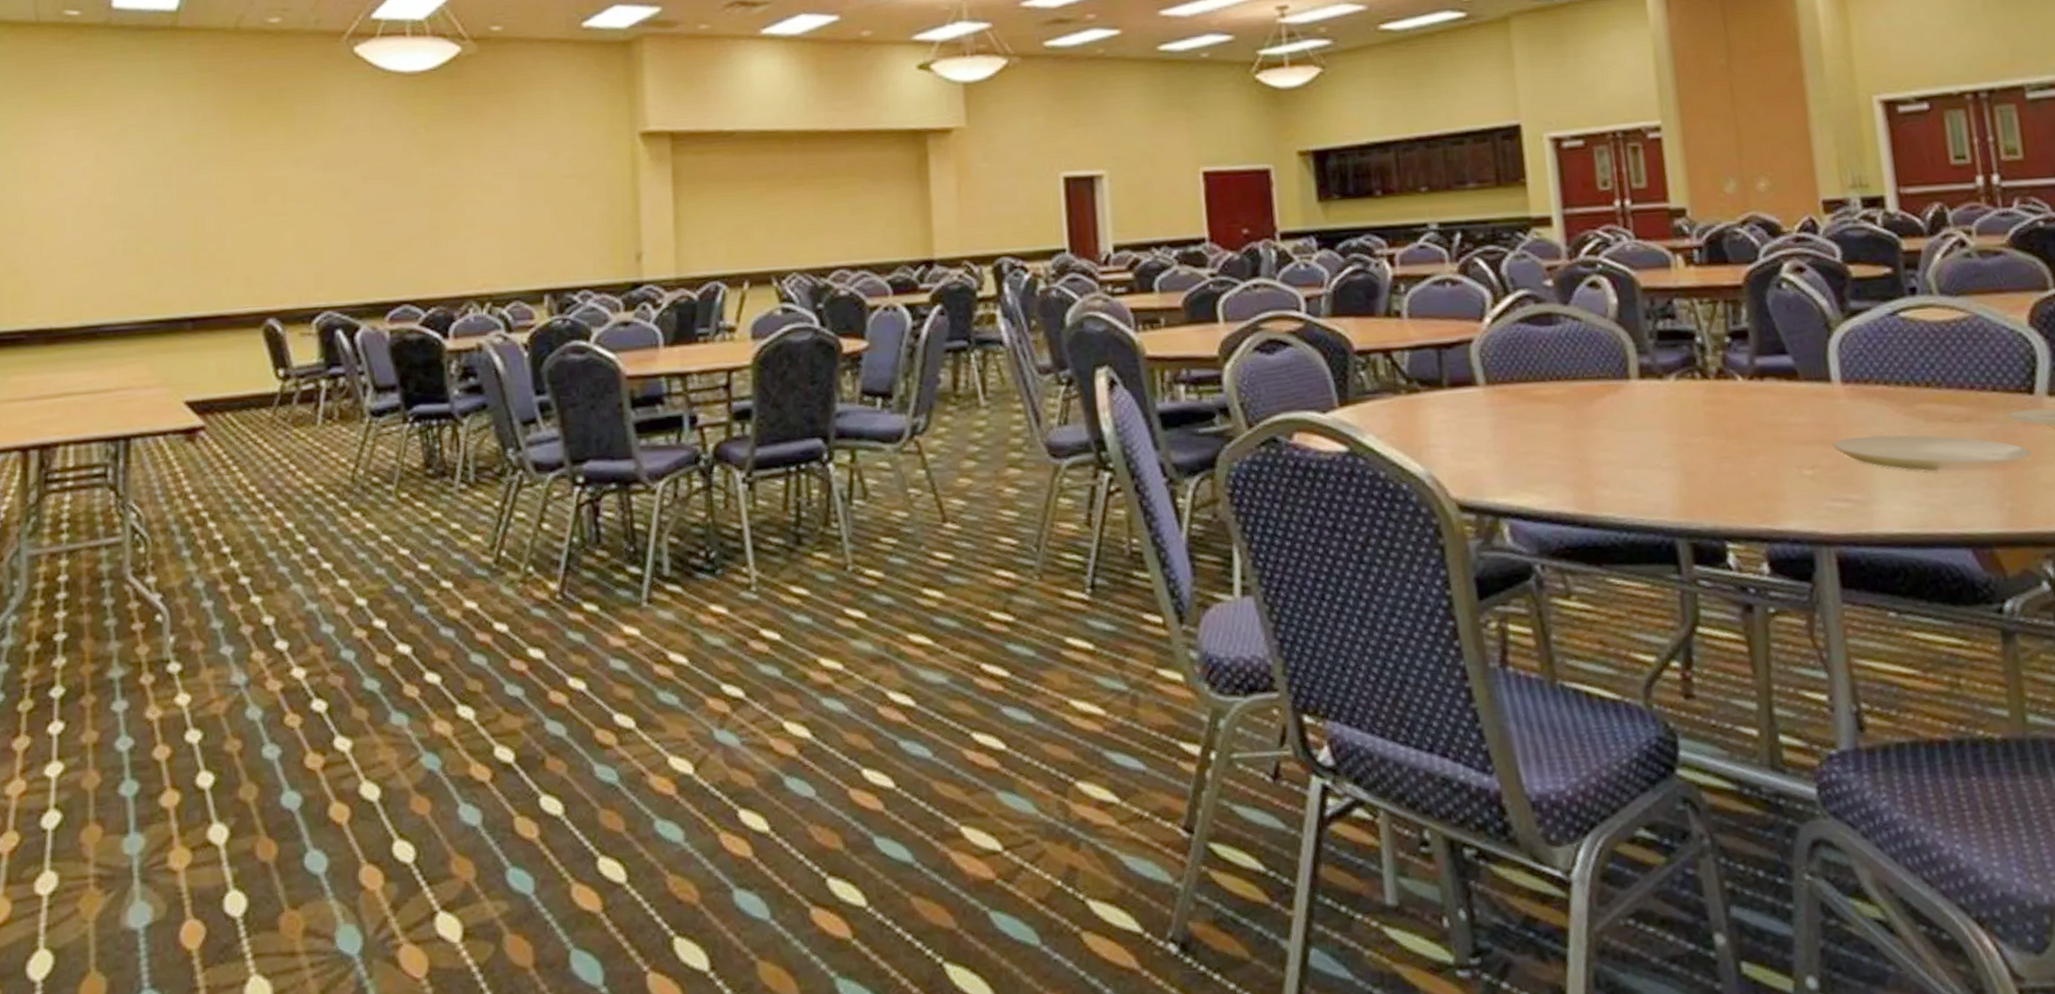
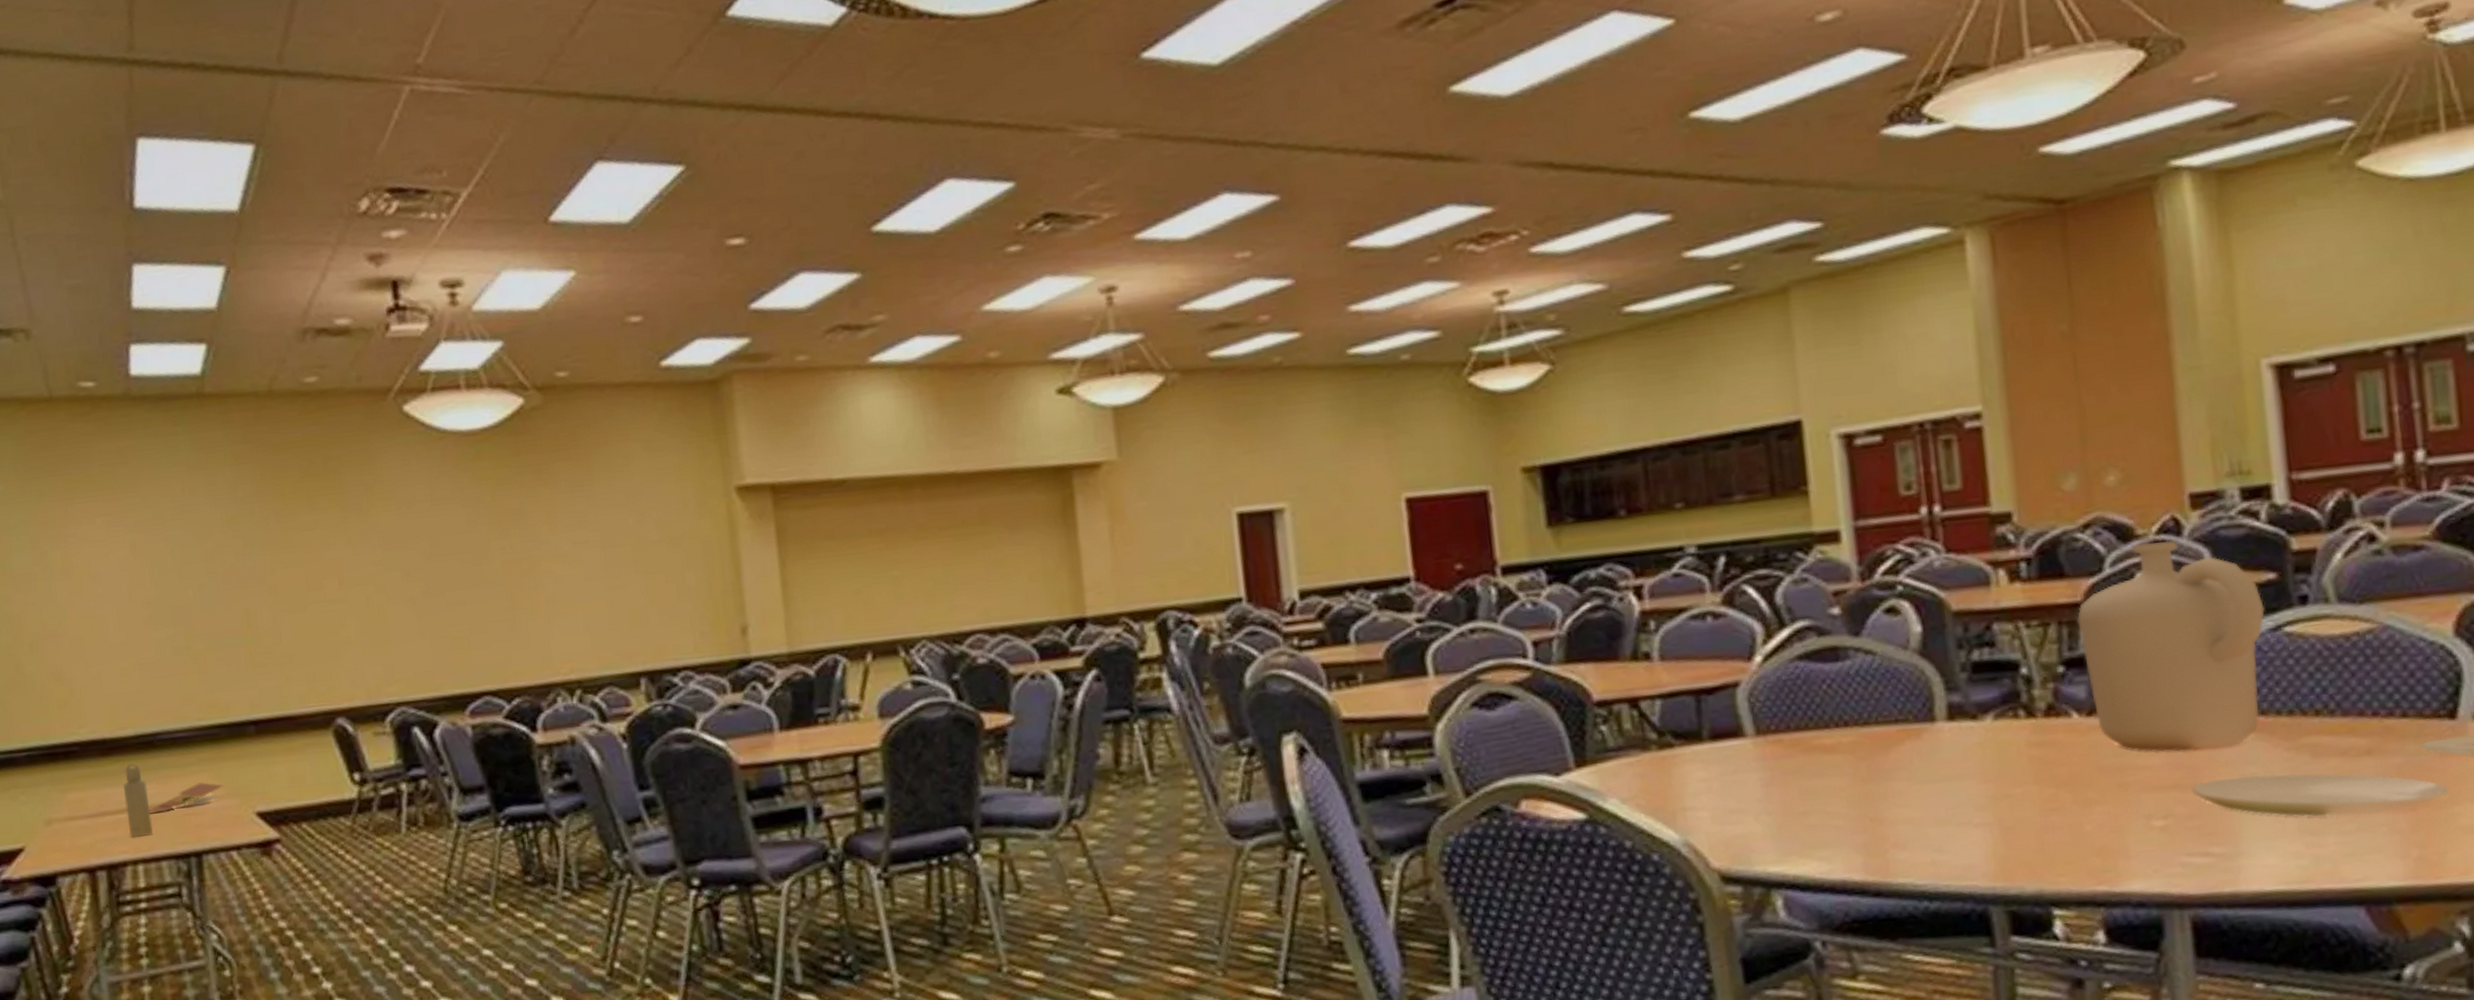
bottle: none [63,351,87,421] -> present [124,763,153,838]
papers: none [85,372,158,398] -> present [149,782,224,813]
water jug: none [1739,237,1884,412] -> present [2077,540,2265,751]

